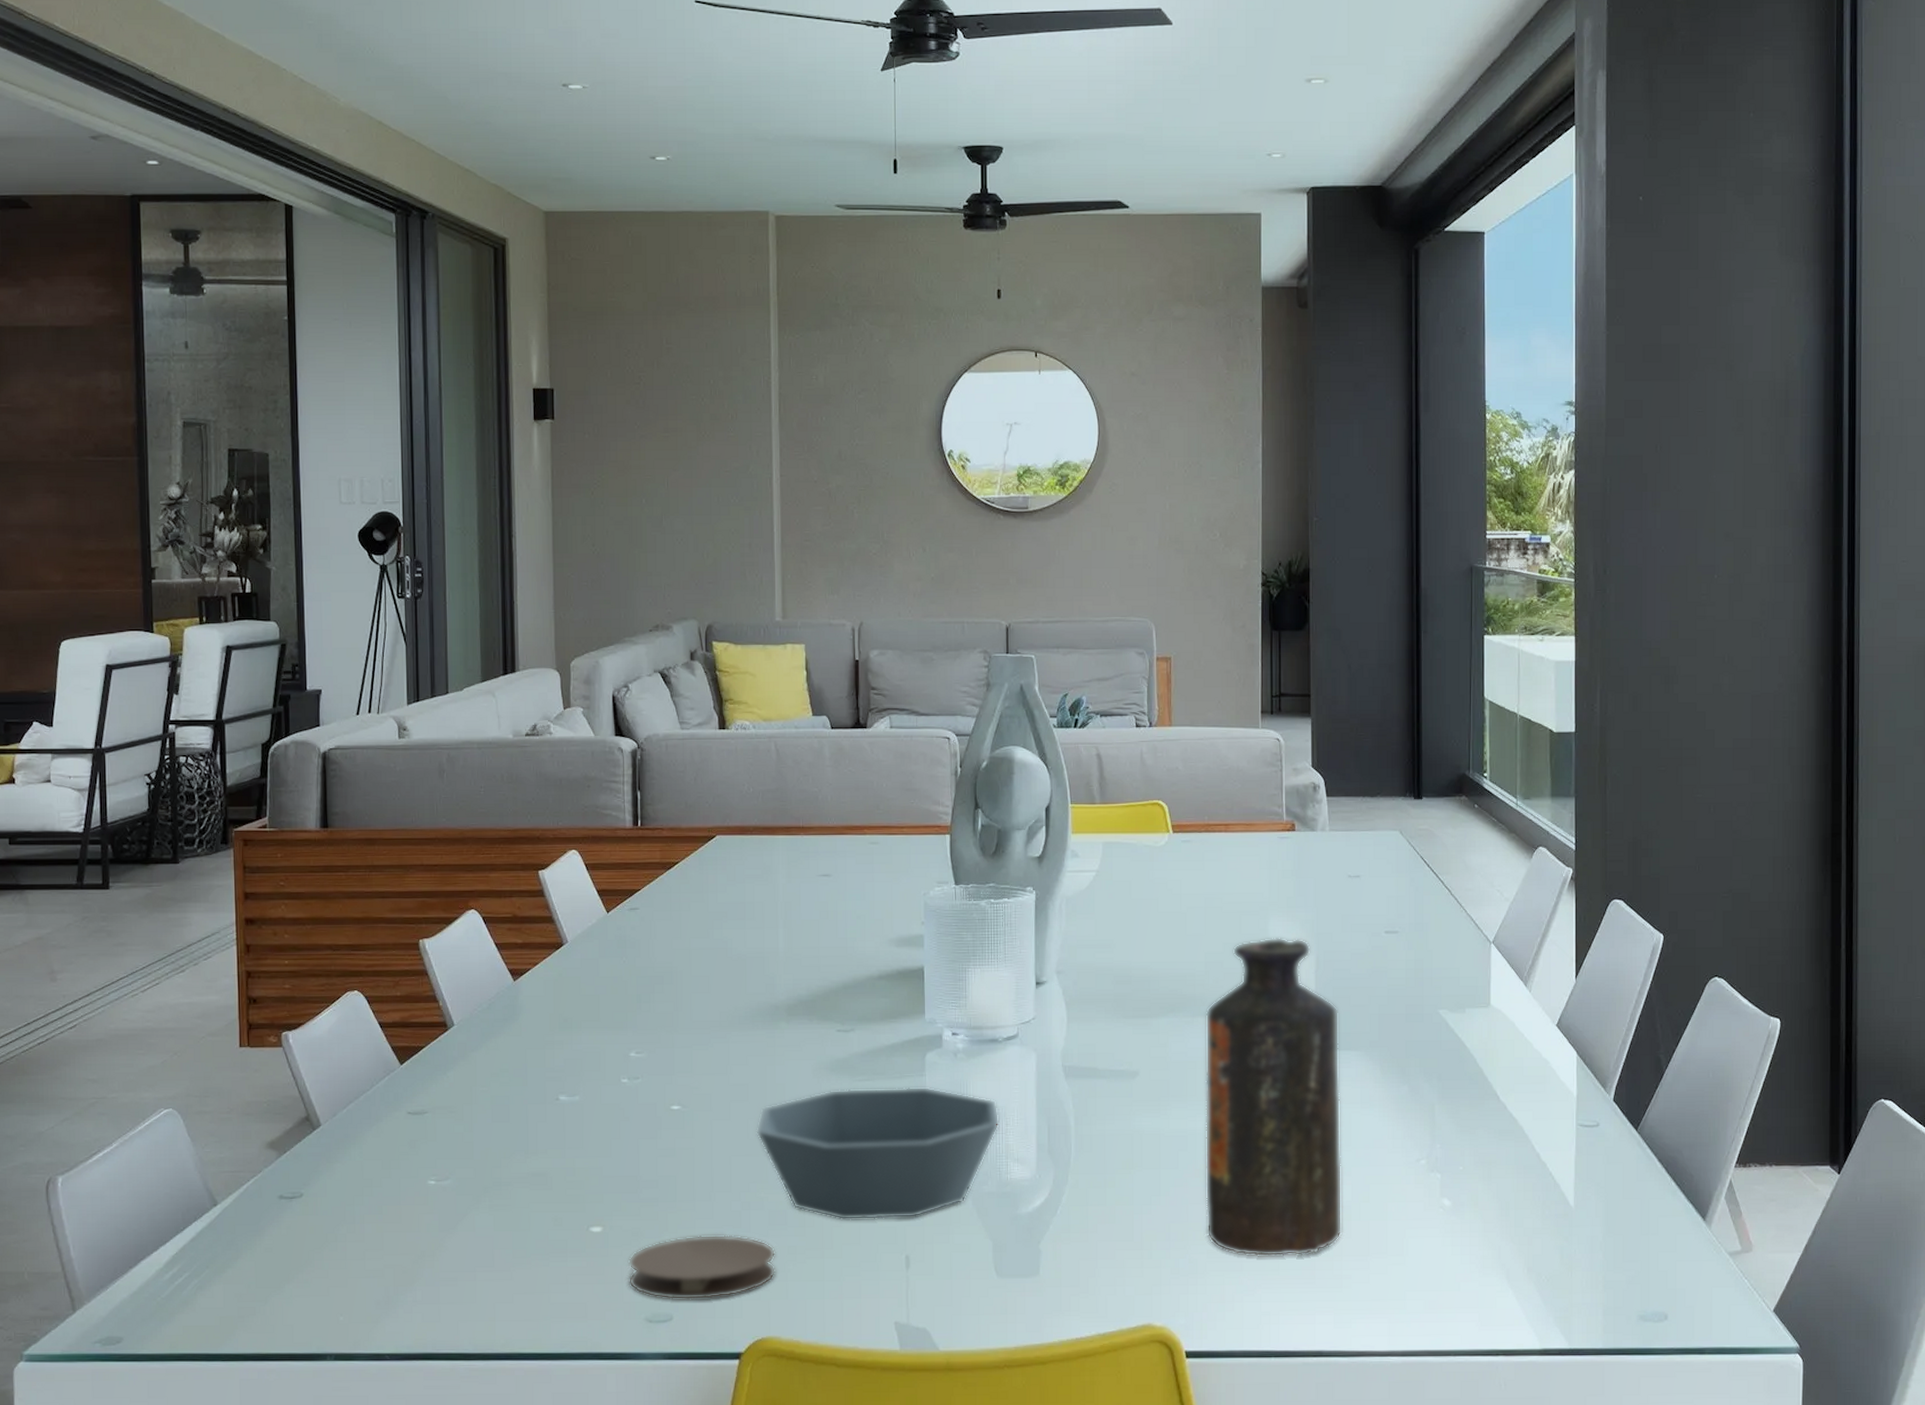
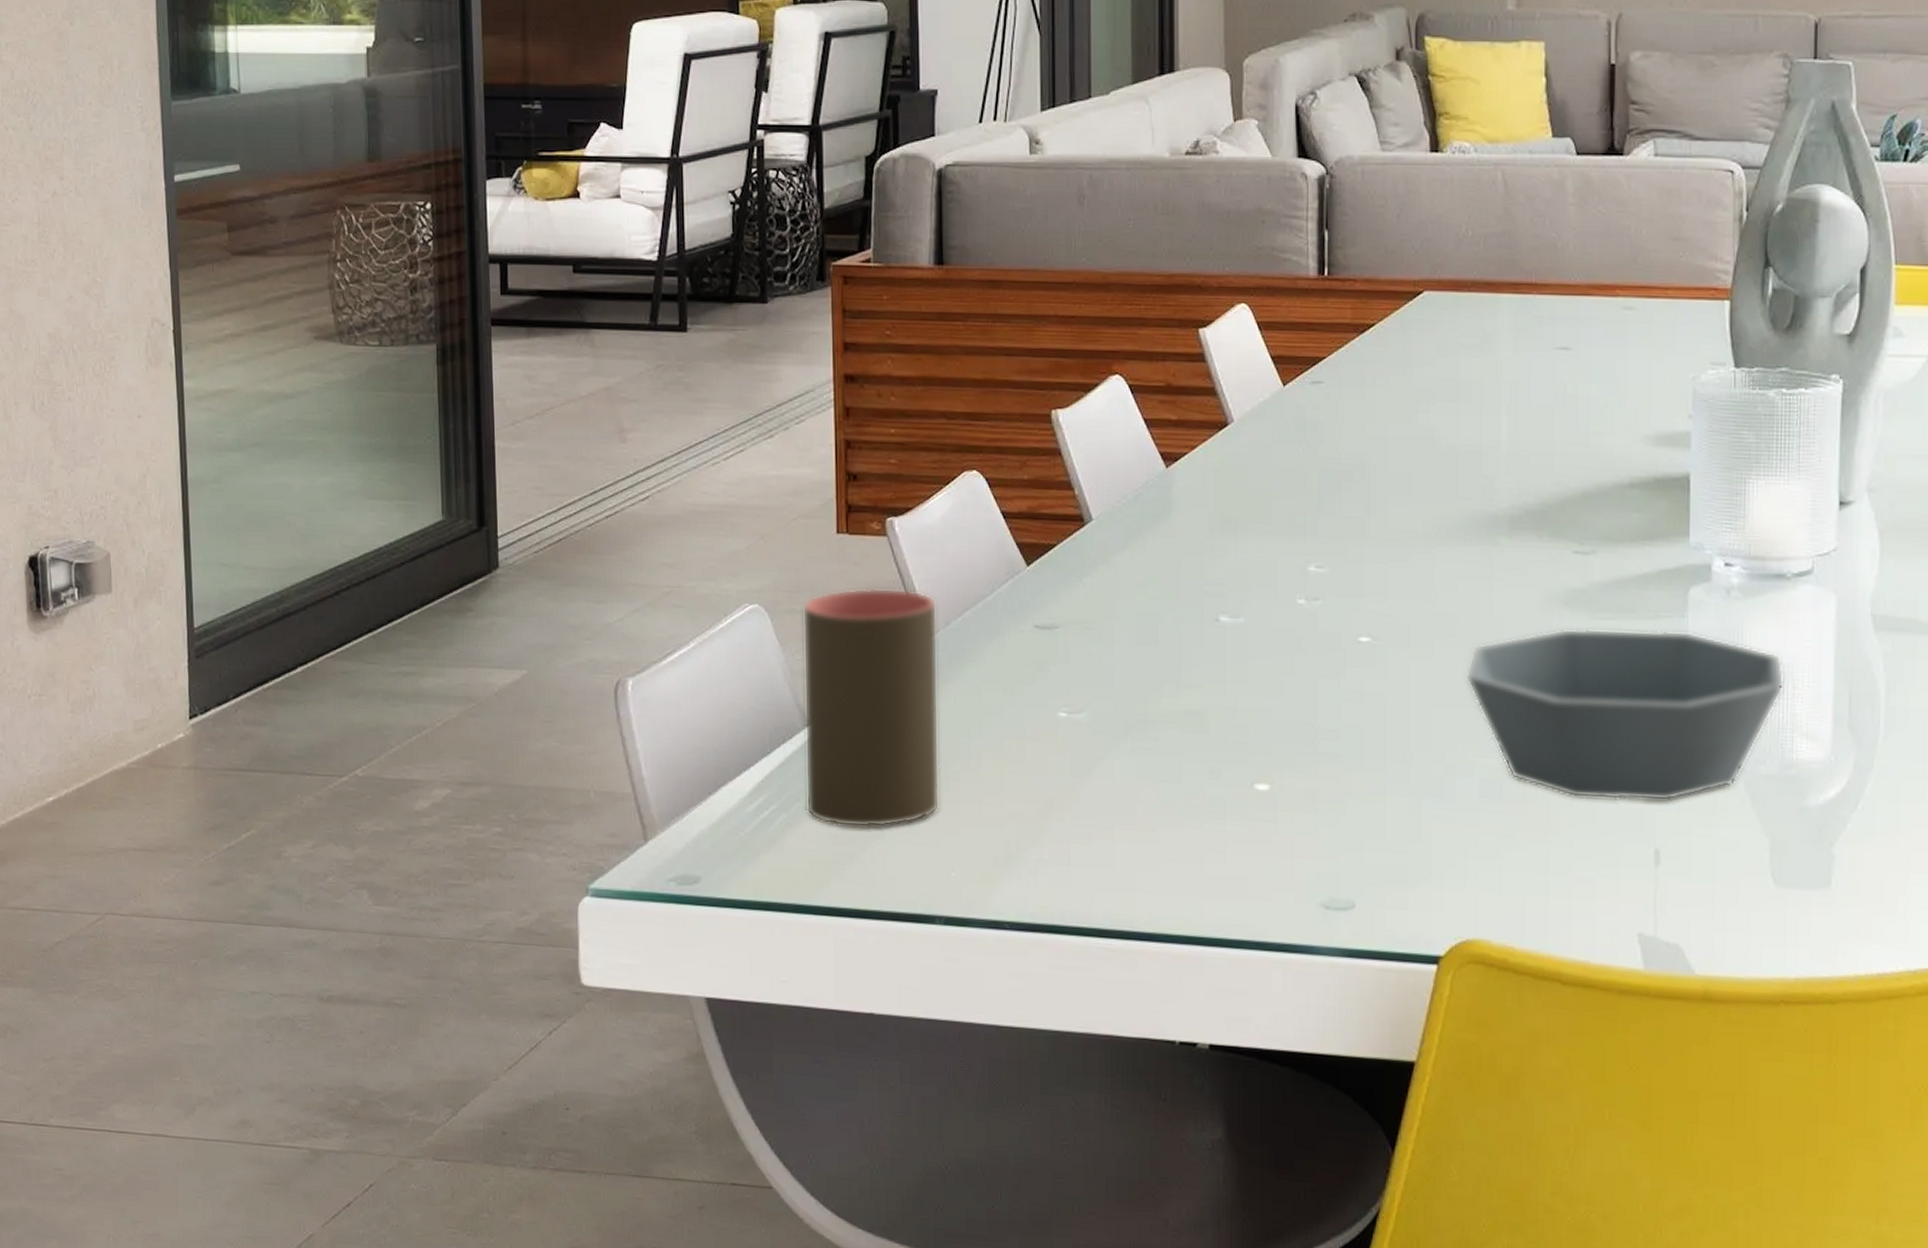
cup: none [210,1089,330,1287] -> present [802,587,940,828]
coaster: present [628,1234,776,1300] -> none [1301,803,1488,886]

